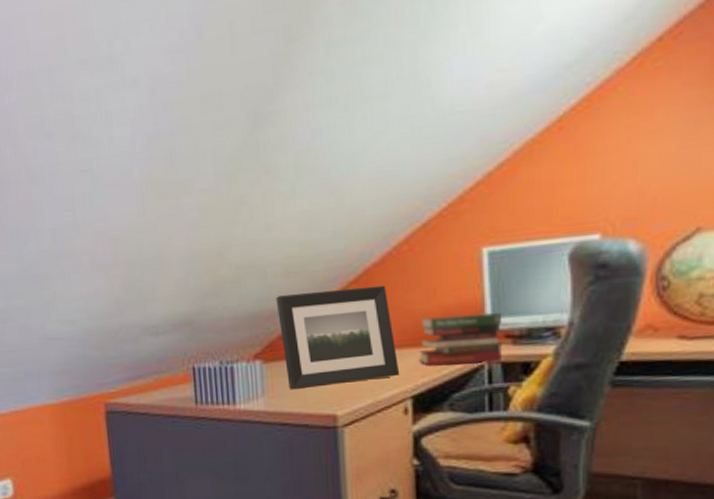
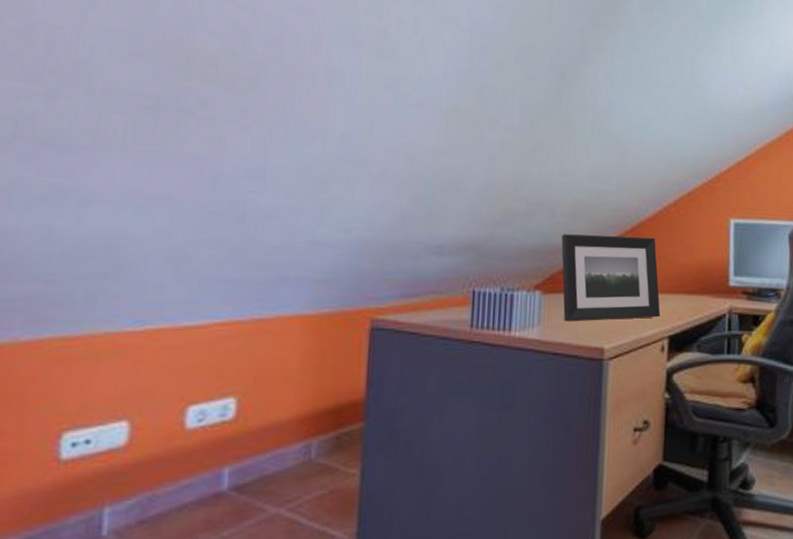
books: present [419,311,502,366] -> none [677,269,741,314]

